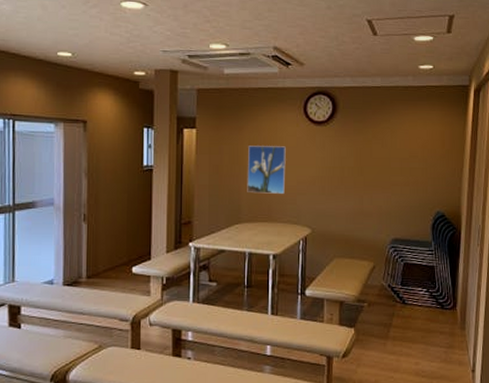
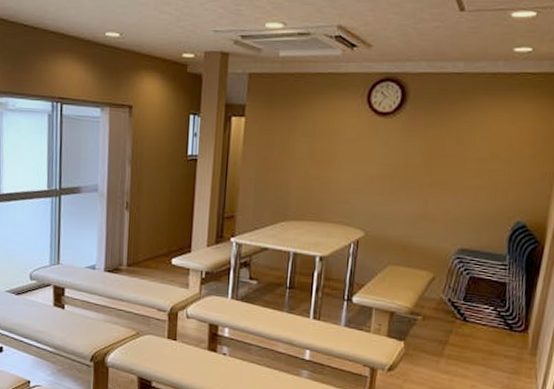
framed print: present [247,146,286,194] -> none [296,137,343,192]

